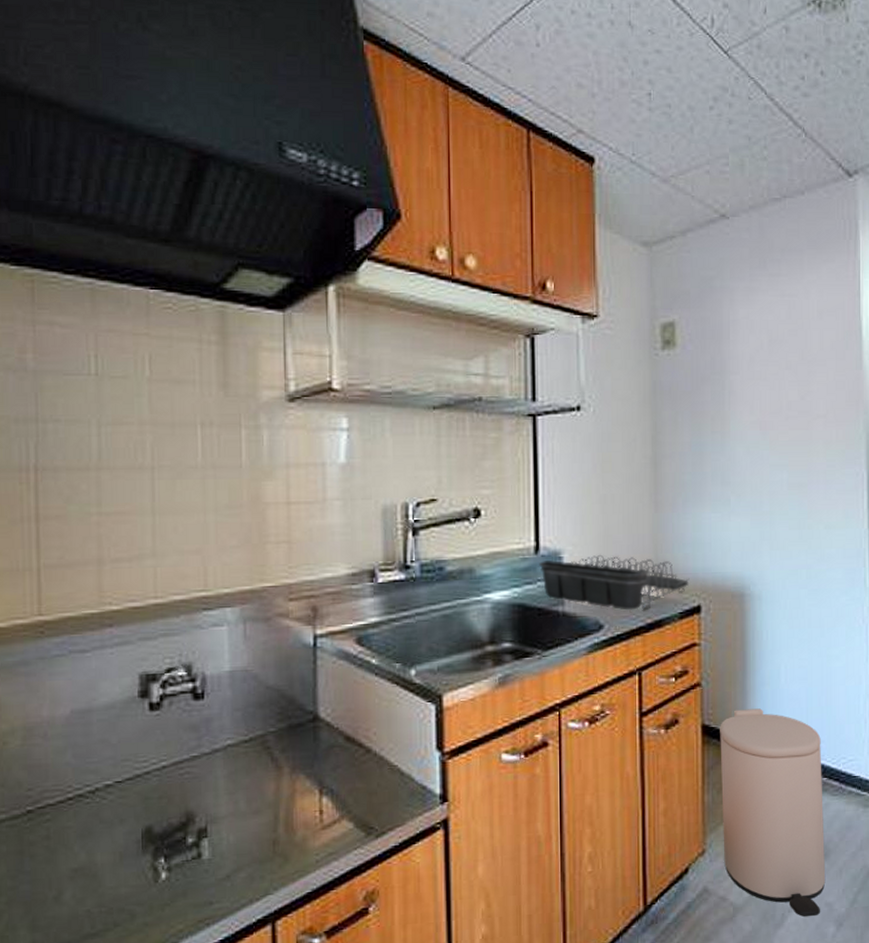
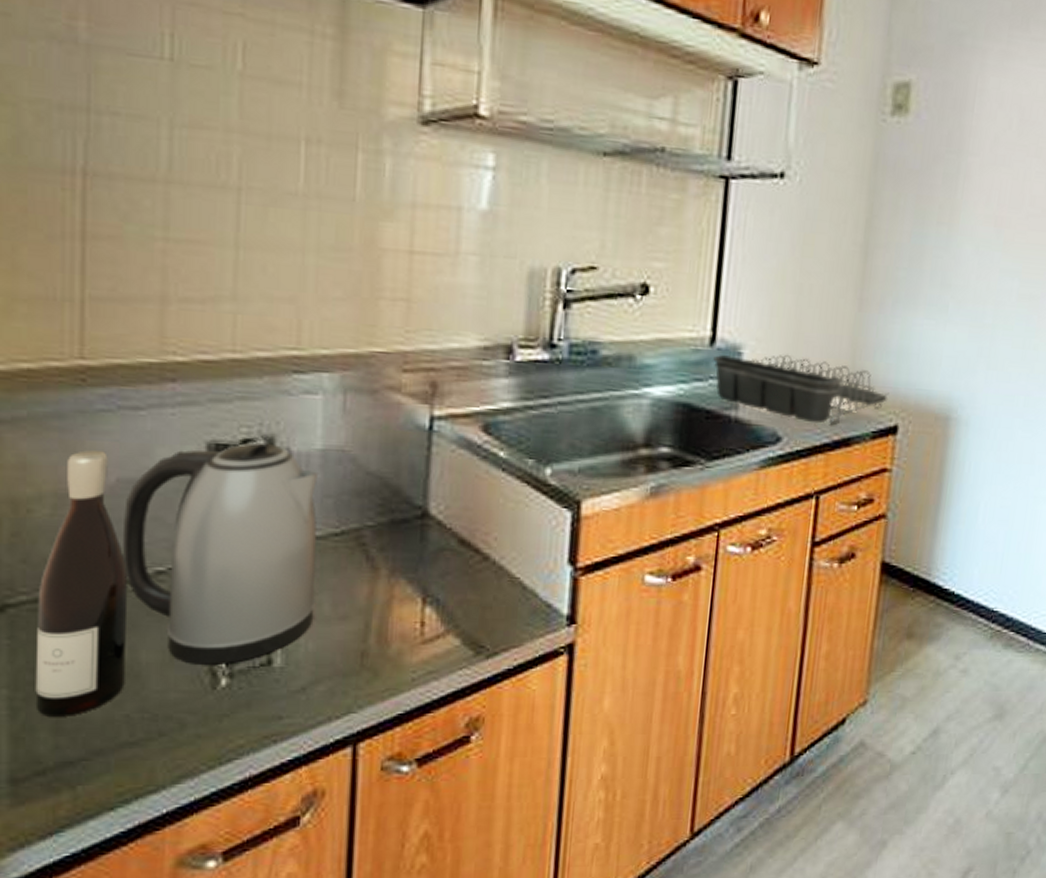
bottle: none [14,689,85,916] -> present [35,450,129,717]
kettle: none [77,670,233,863] -> present [122,442,319,666]
pedal bin: present [720,708,826,917] -> none [887,548,1014,781]

